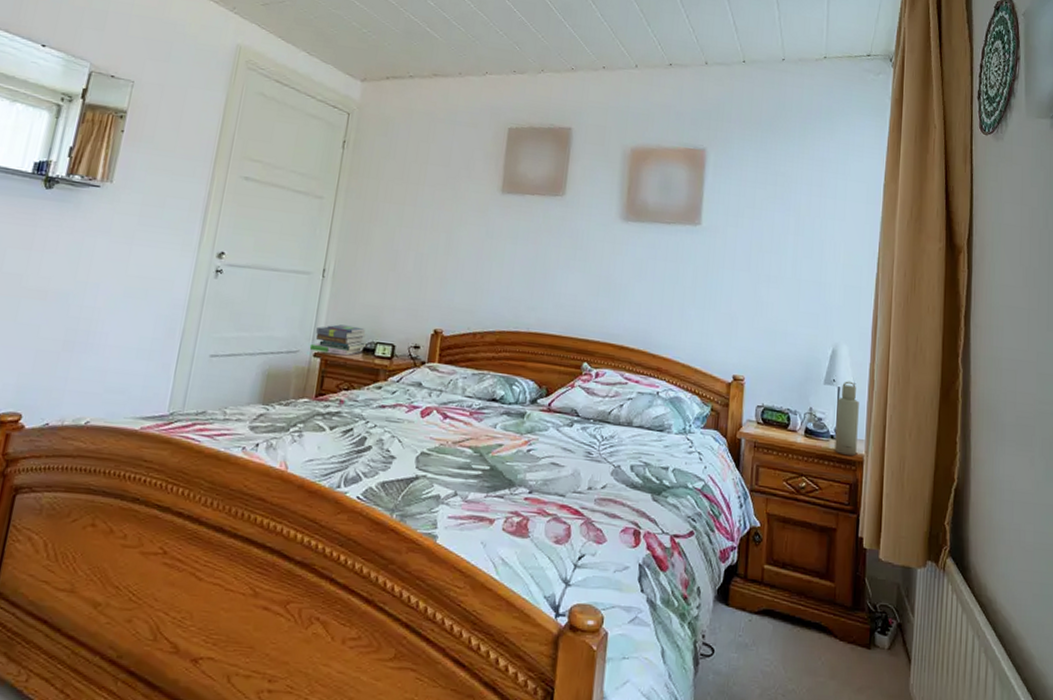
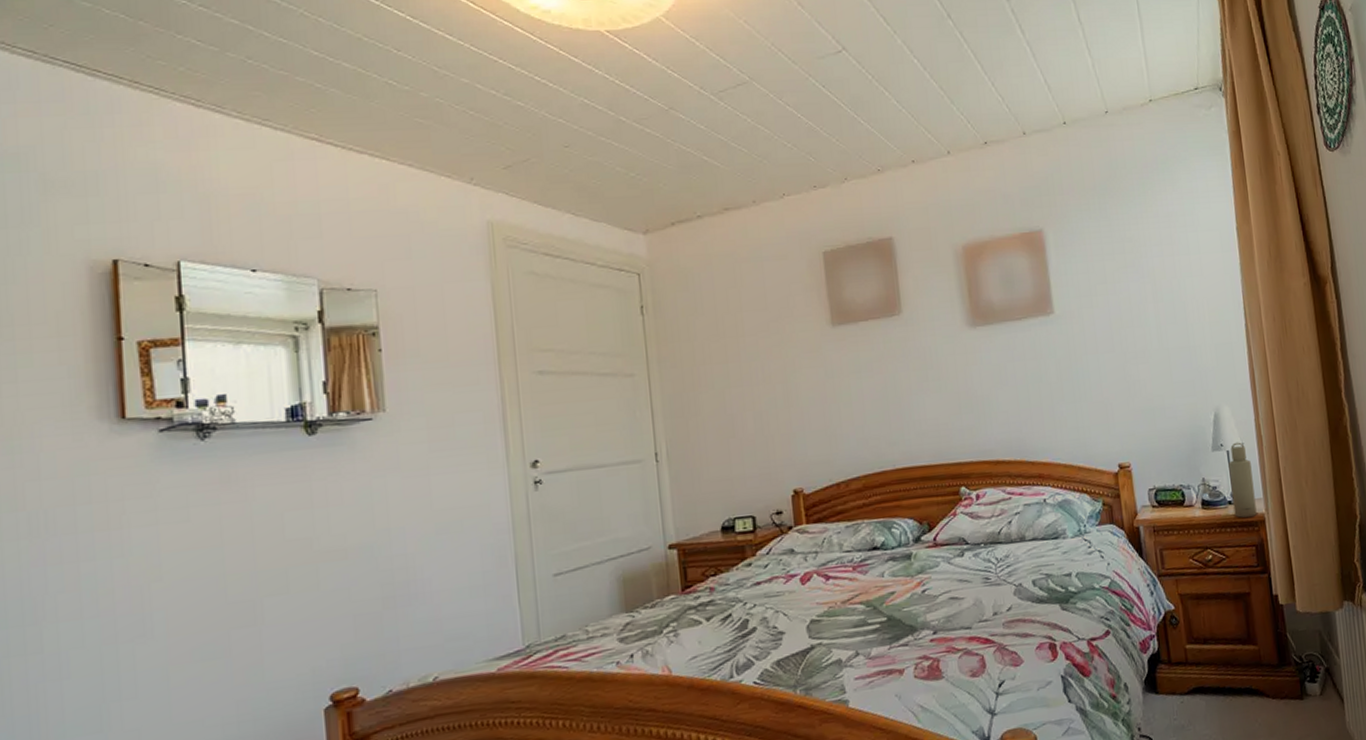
books: present [309,324,367,356] -> none [661,506,725,544]

